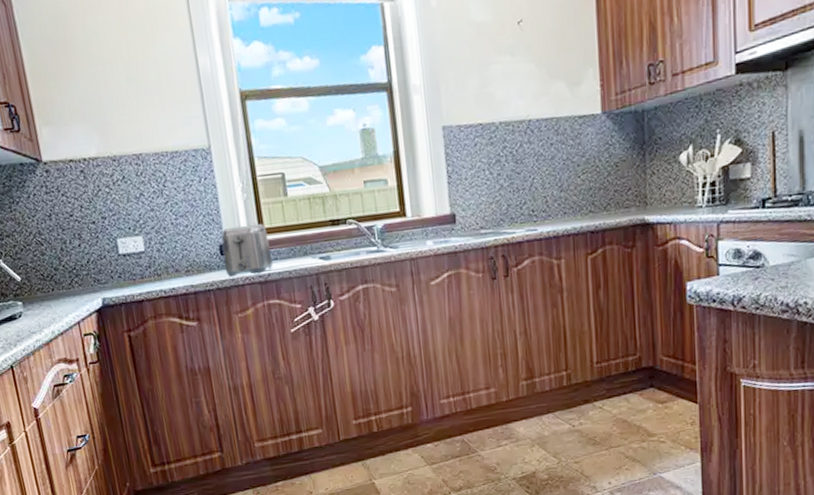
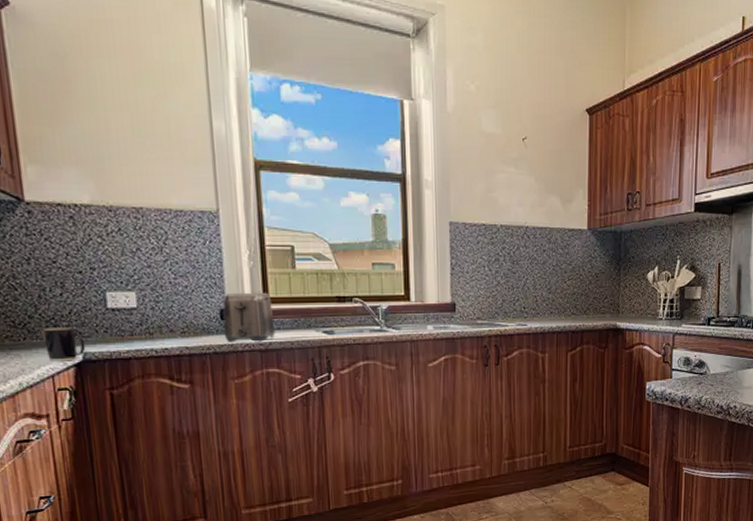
mug: none [66,275,104,310] -> present [41,327,86,362]

